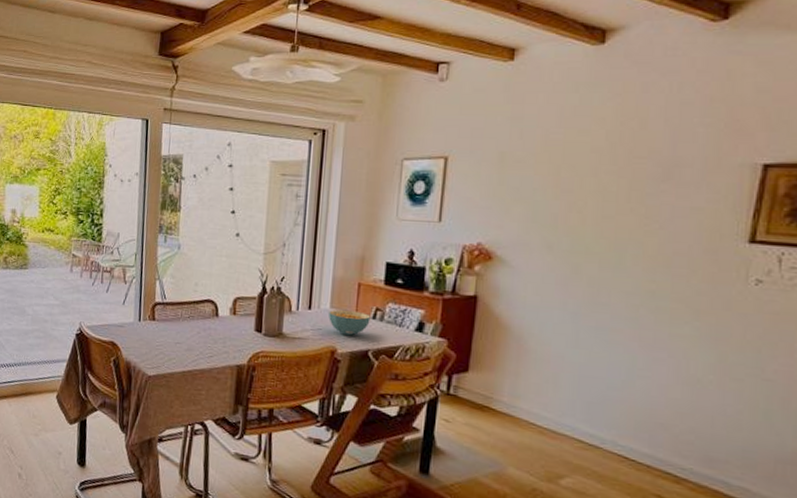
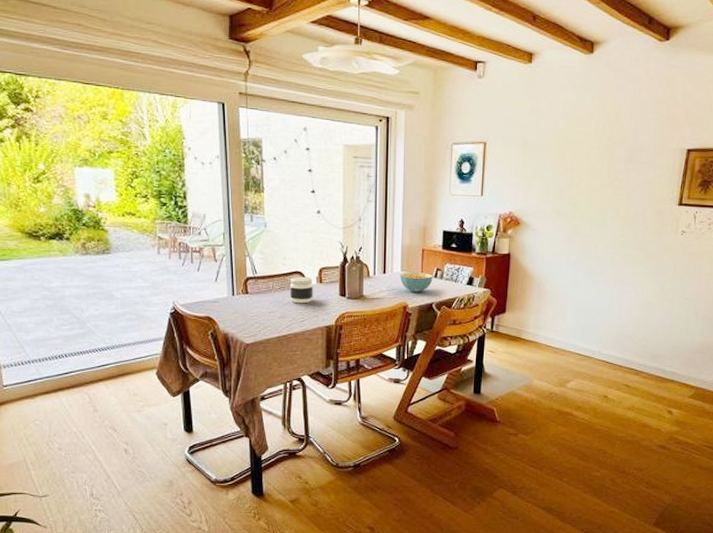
jar: none [198,305,226,337] -> present [289,276,313,304]

